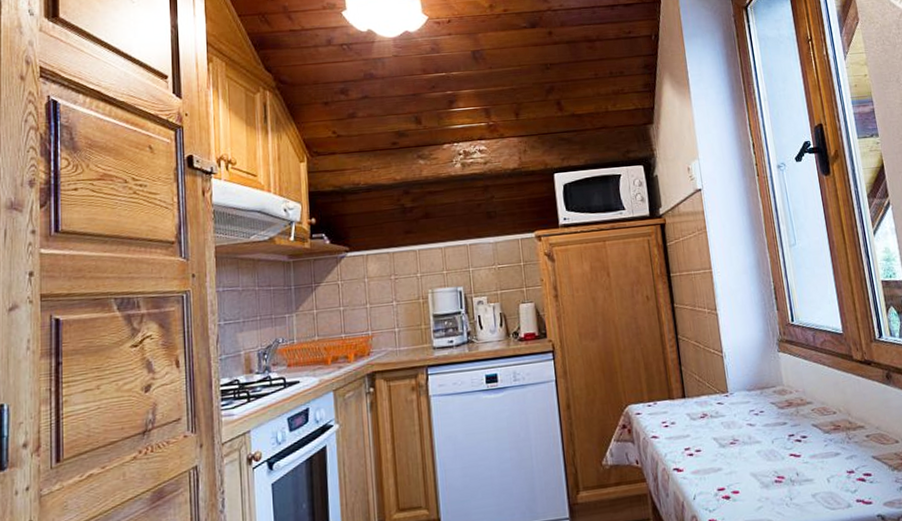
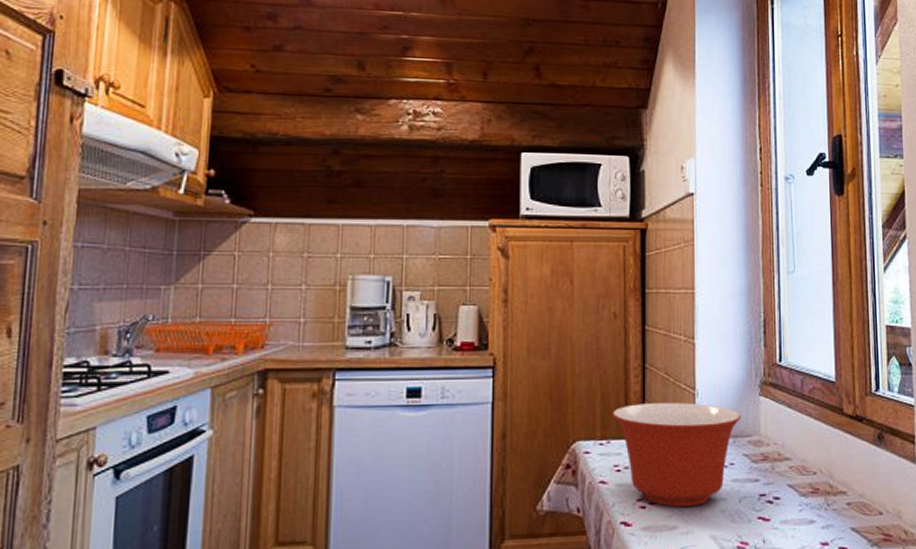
mixing bowl: none [655,363,765,452] -> present [613,402,741,507]

